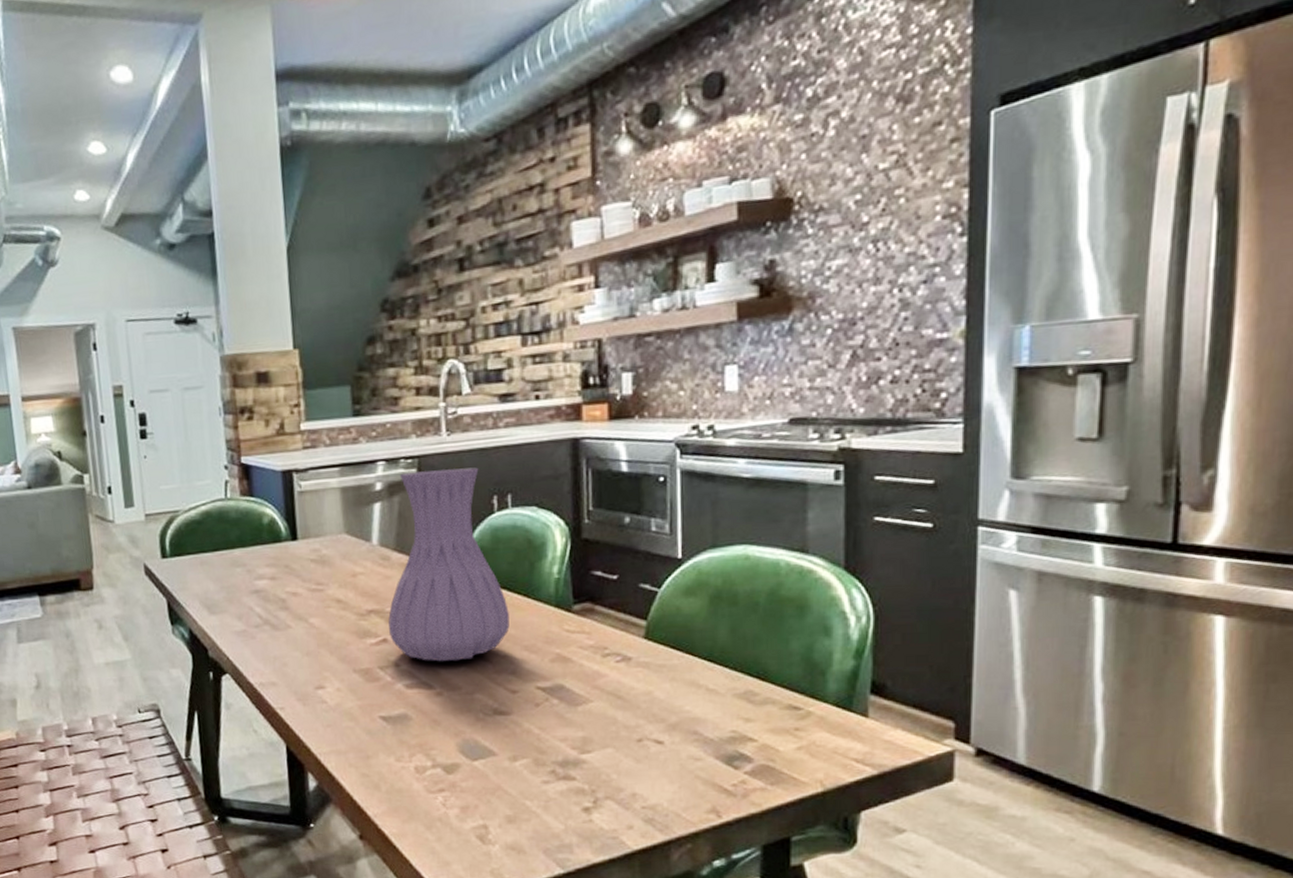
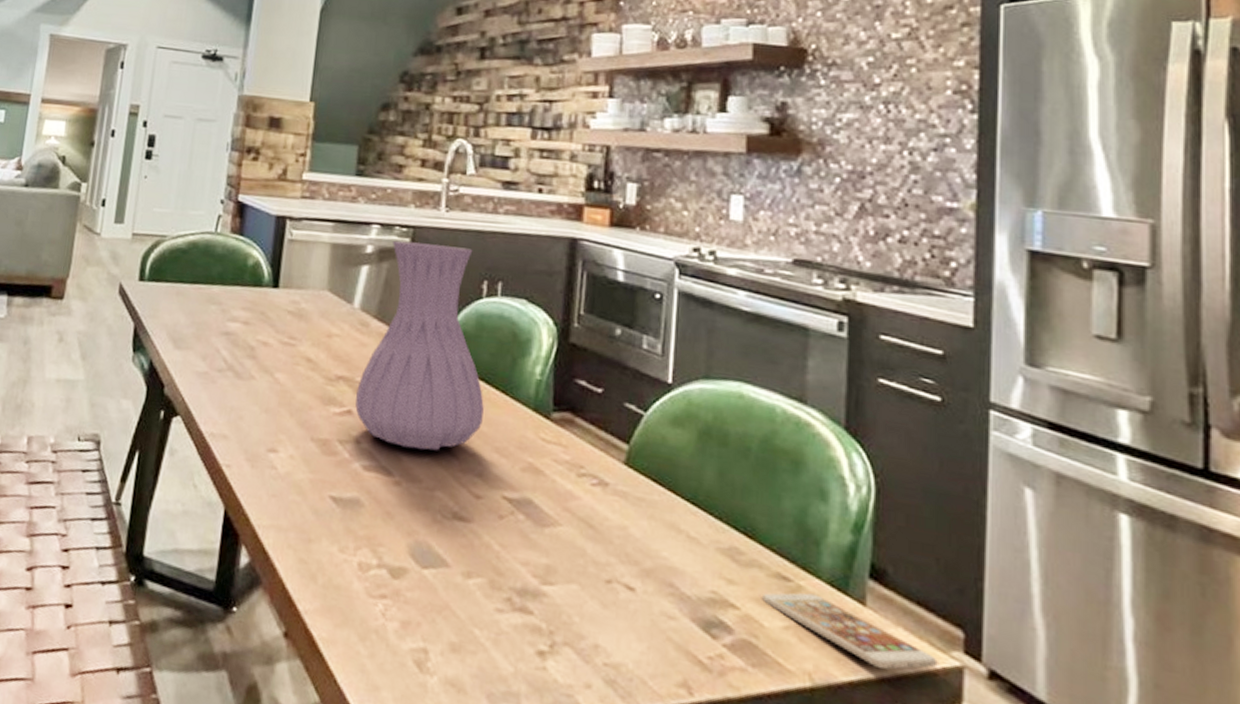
smartphone: none [777,716,932,765] -> present [762,592,938,670]

